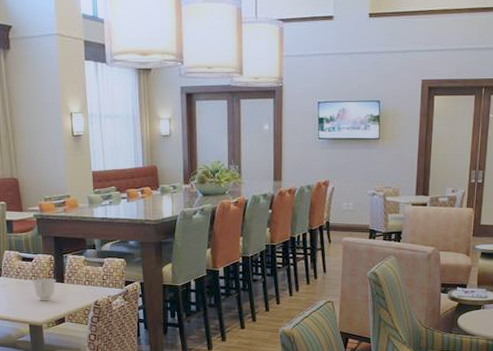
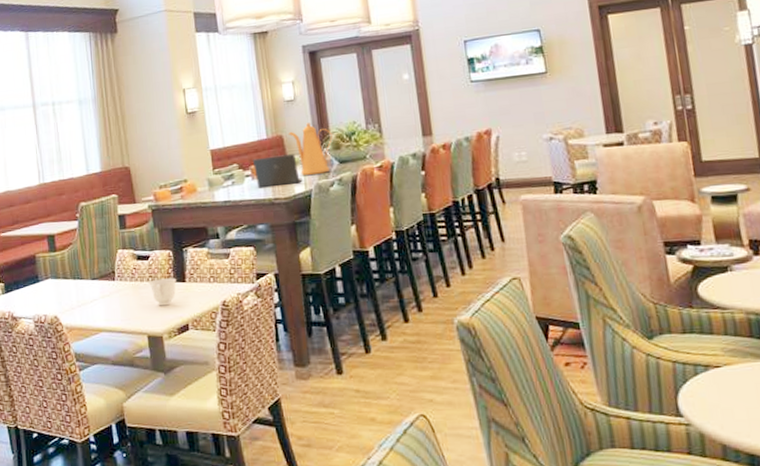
laptop: none [128,183,171,210] -> present [252,154,303,188]
coffee pot: none [161,157,199,204] -> present [288,123,333,176]

